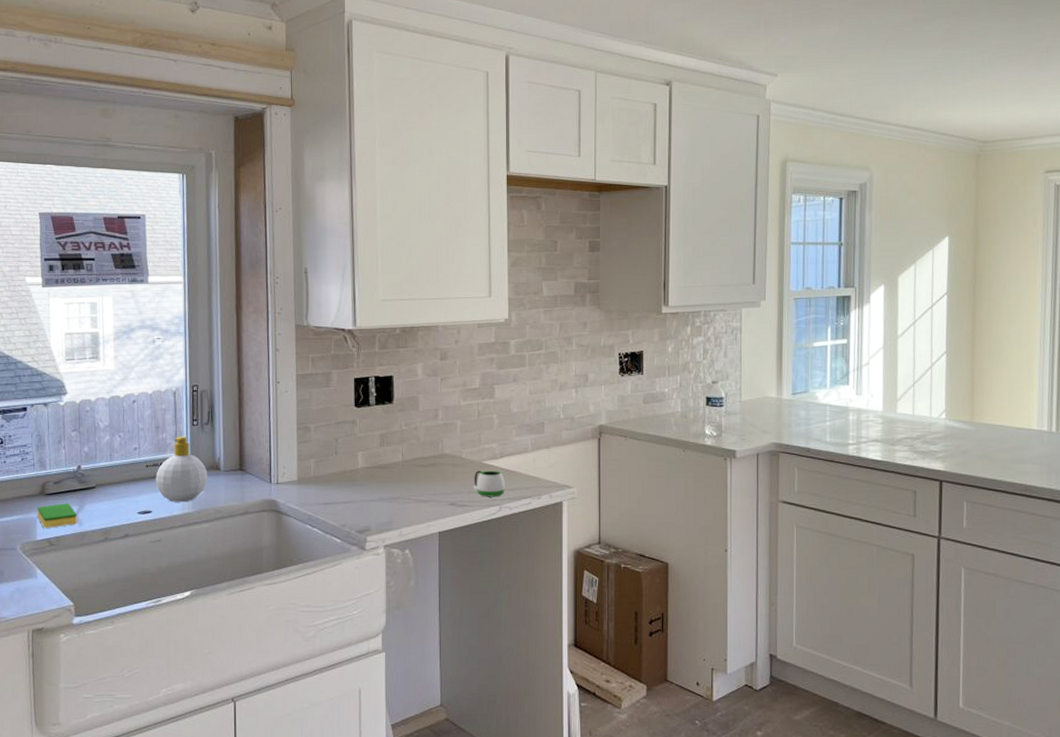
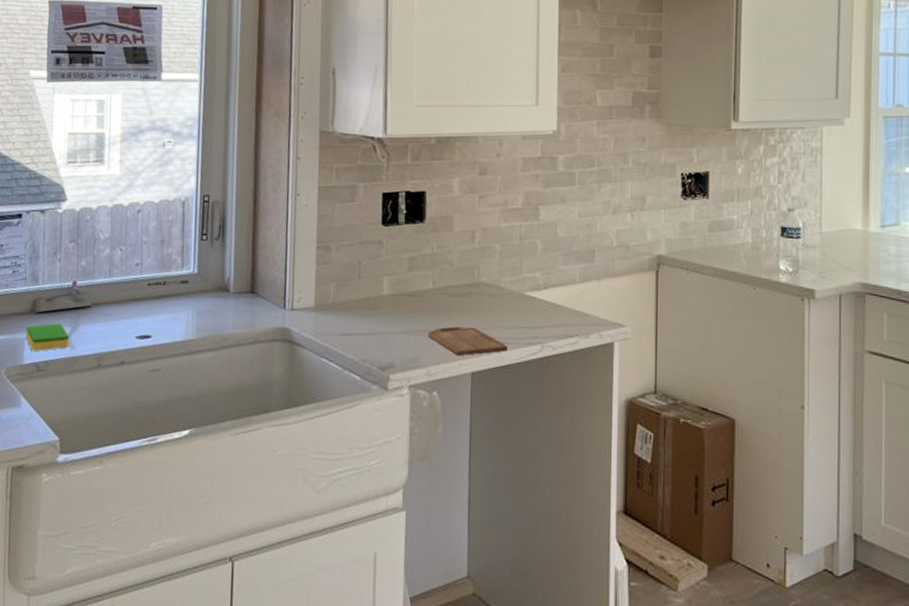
soap bottle: present [155,436,208,502] -> none [157,251,216,327]
cutting board: none [399,493,470,519] -> present [427,326,508,356]
mug: present [473,470,506,497] -> none [511,302,549,334]

